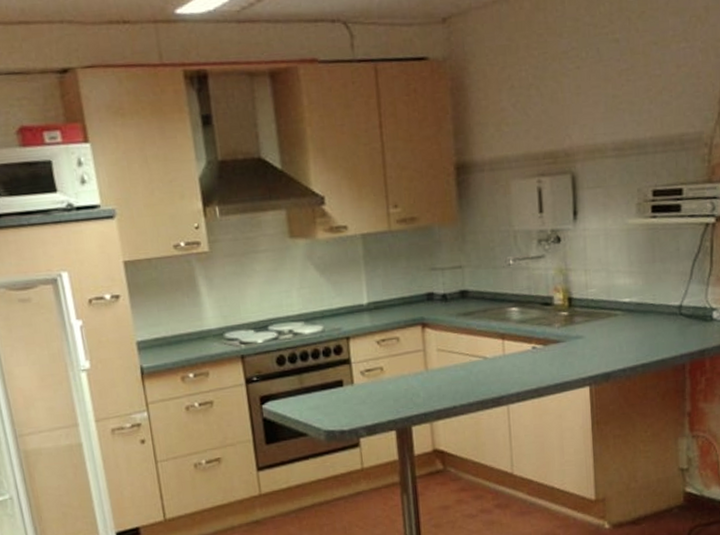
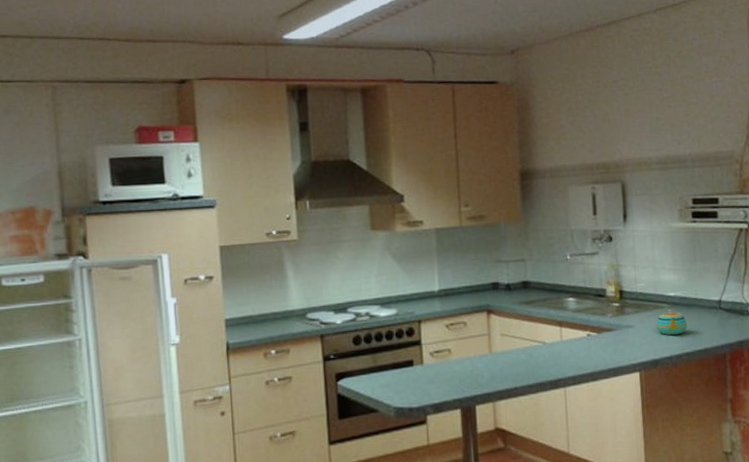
teapot: none [608,316,643,345] -> present [655,308,687,335]

